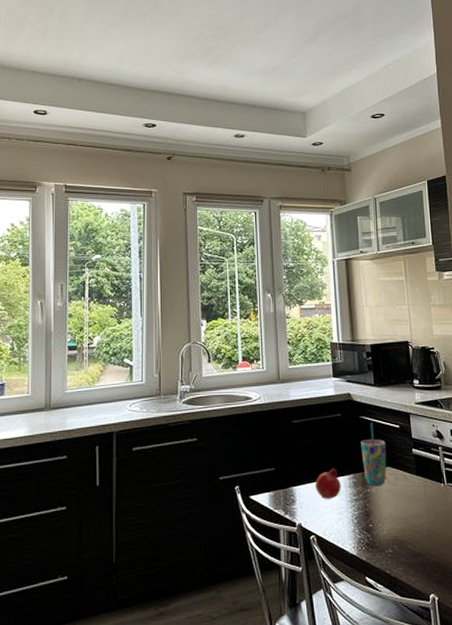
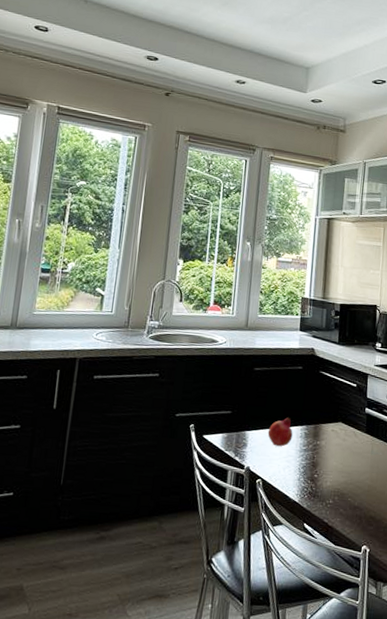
cup: present [361,422,387,485] -> none [316,378,341,439]

